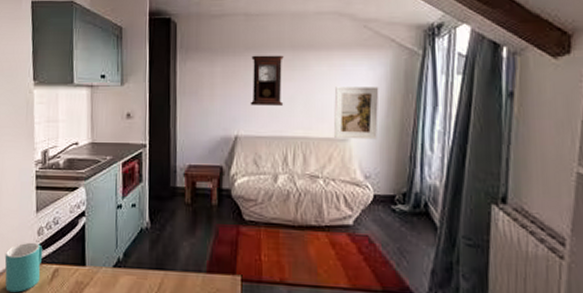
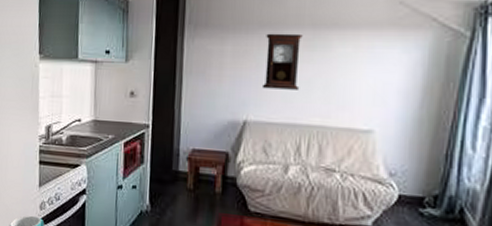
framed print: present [333,87,379,140] -> none [355,71,414,133]

